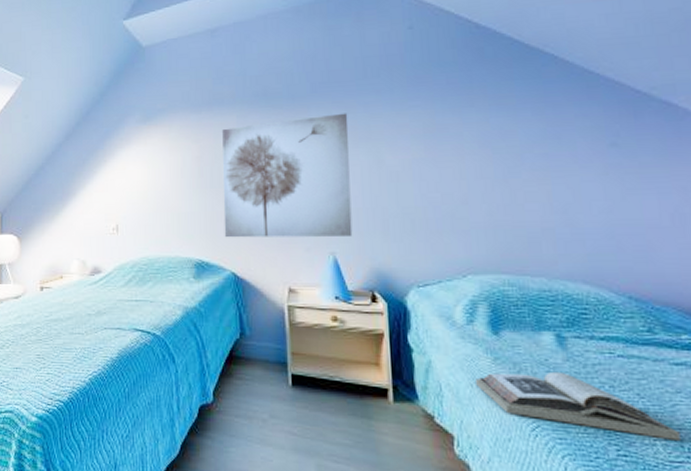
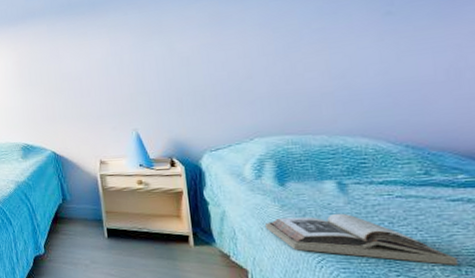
wall art: present [222,113,353,238] -> none [36,12,152,125]

